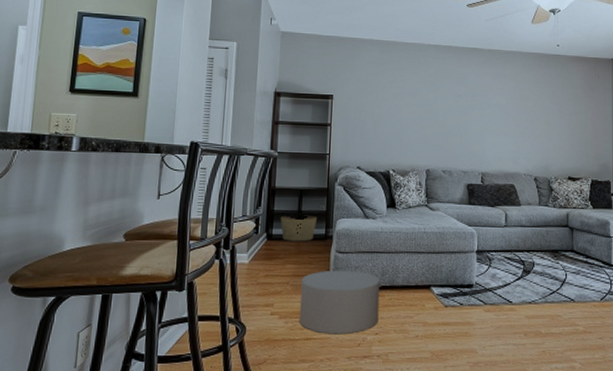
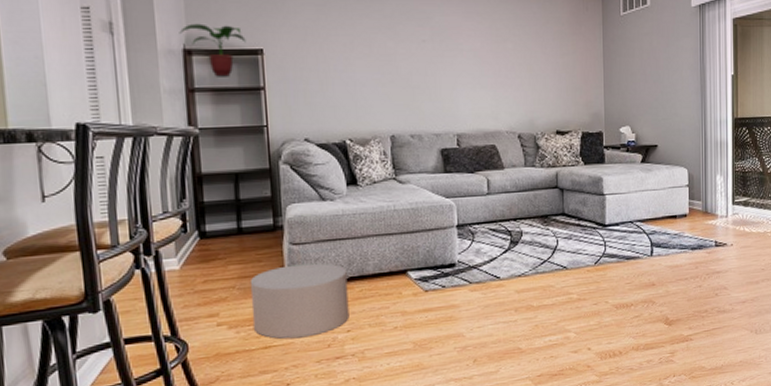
potted plant: none [273,73,321,114] -> present [179,23,246,77]
basket: present [280,215,318,242] -> none [213,203,262,238]

